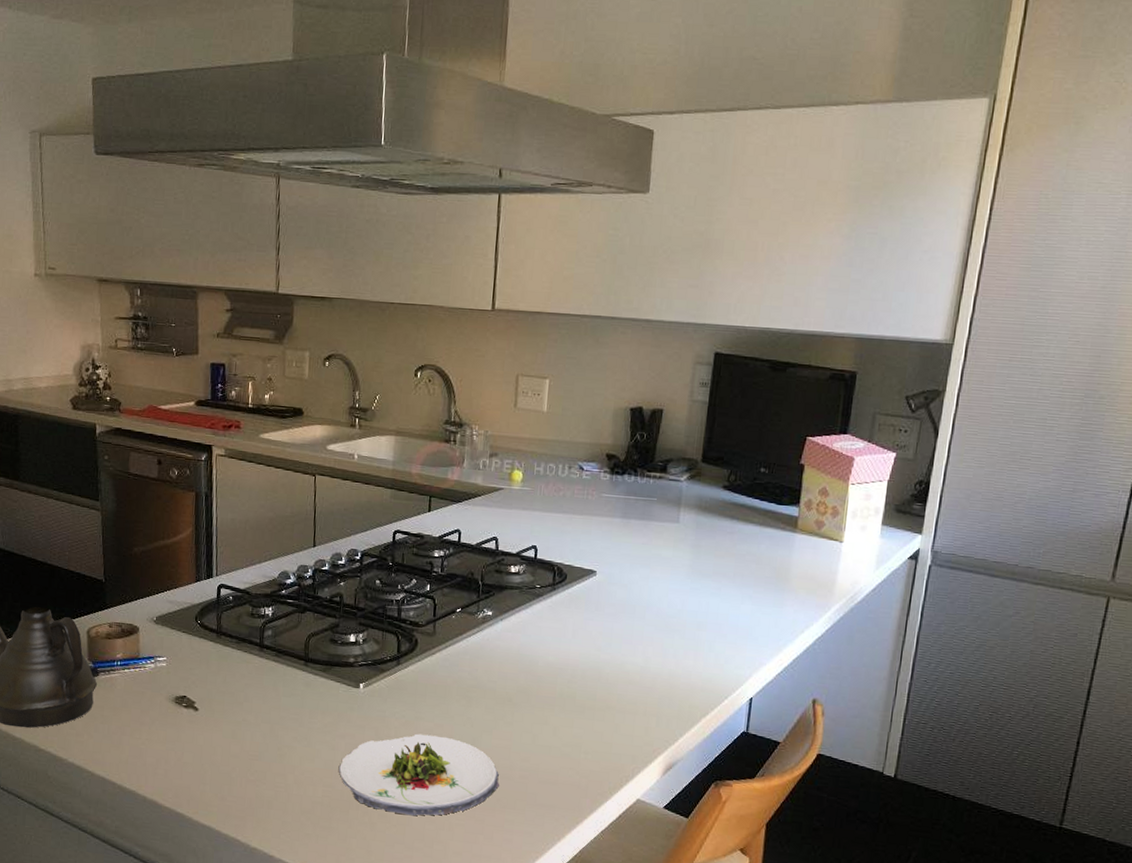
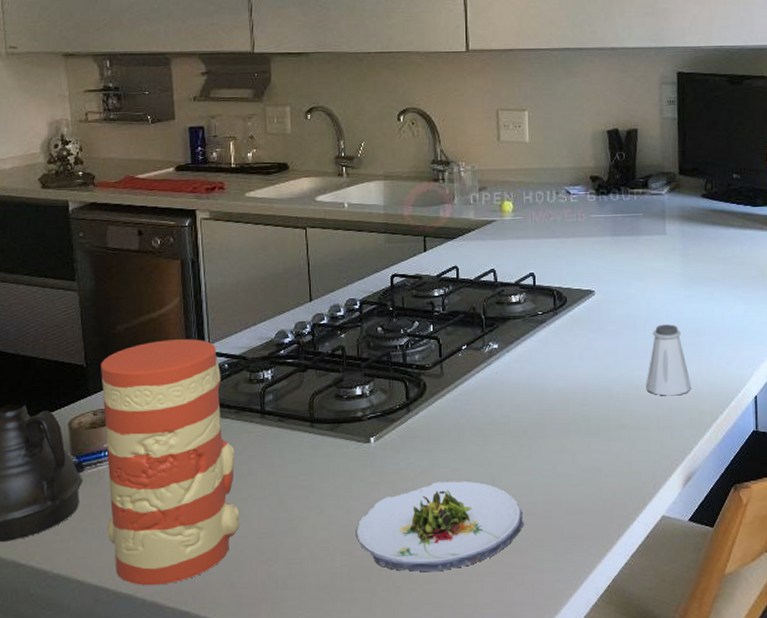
vase: none [116,566,234,787] -> present [101,339,240,586]
saltshaker: none [637,613,685,686] -> present [646,324,692,396]

